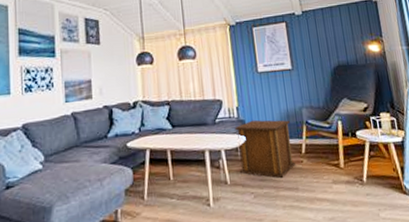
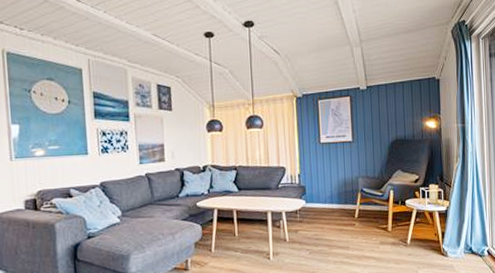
side table: present [234,120,295,179] -> none [295,186,348,239]

